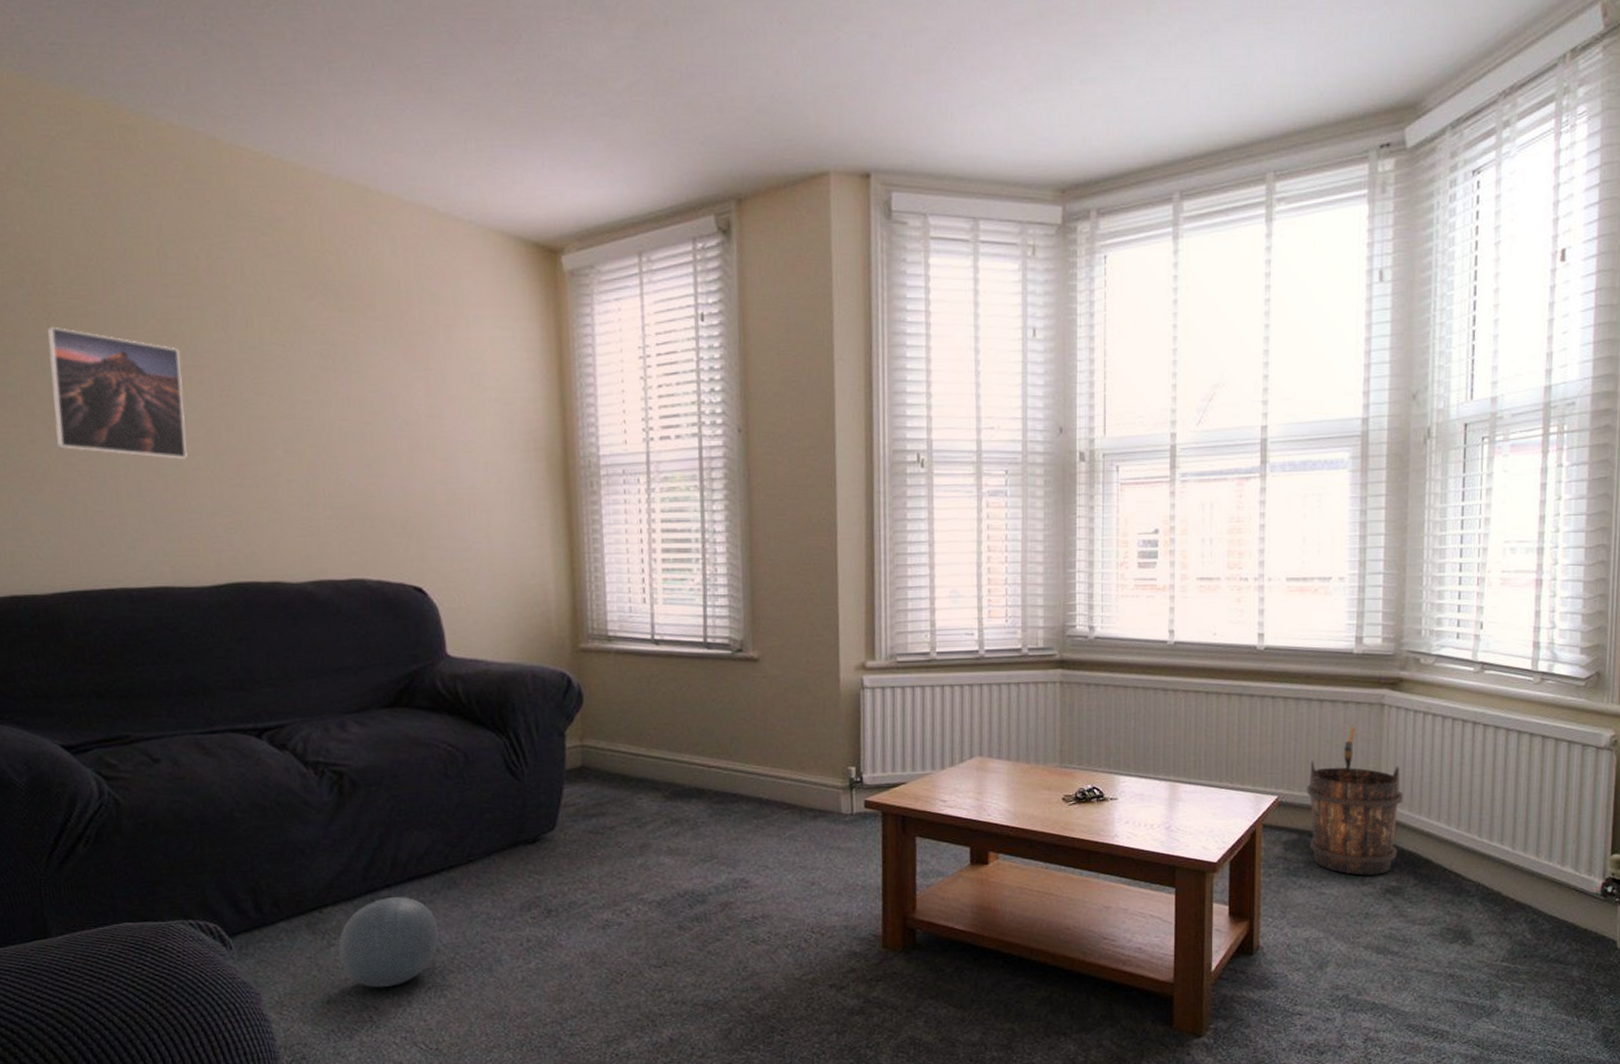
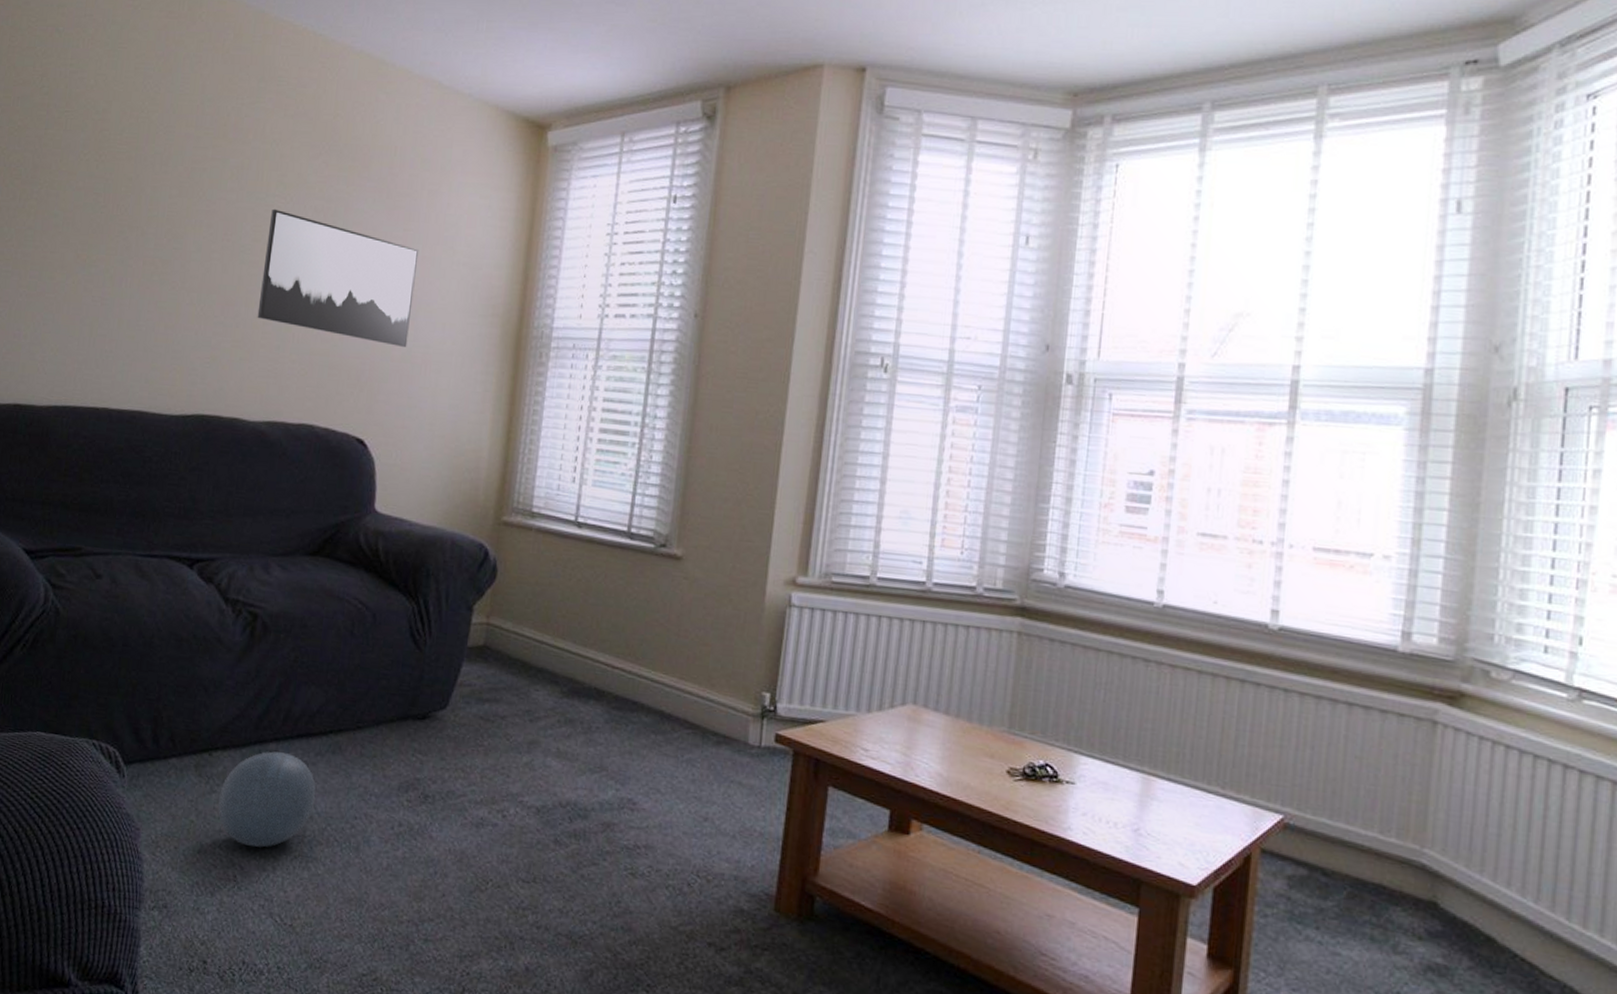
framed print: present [47,326,187,459] -> none [80,167,198,295]
wall art: none [271,358,451,490] -> present [257,208,419,347]
bucket: present [1306,724,1404,875] -> none [1322,740,1460,944]

